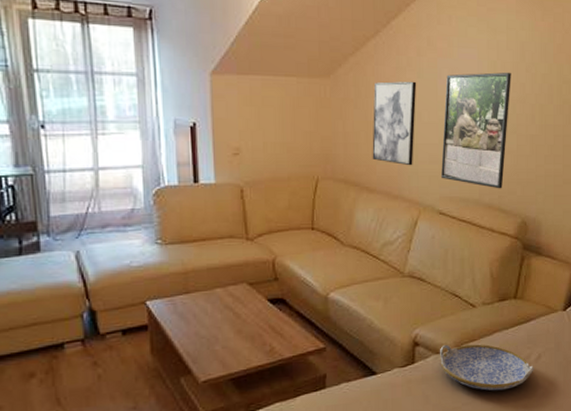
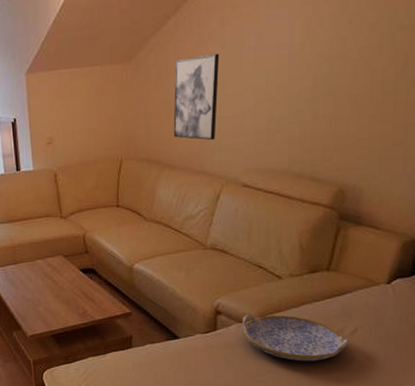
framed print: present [441,72,511,189] -> none [246,27,330,157]

